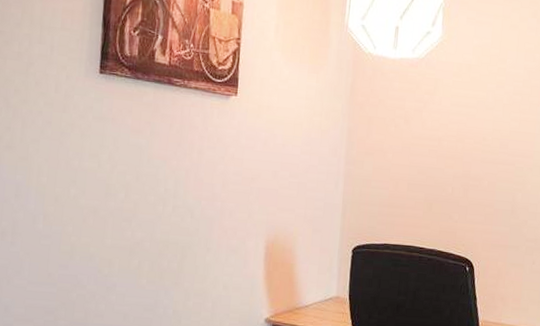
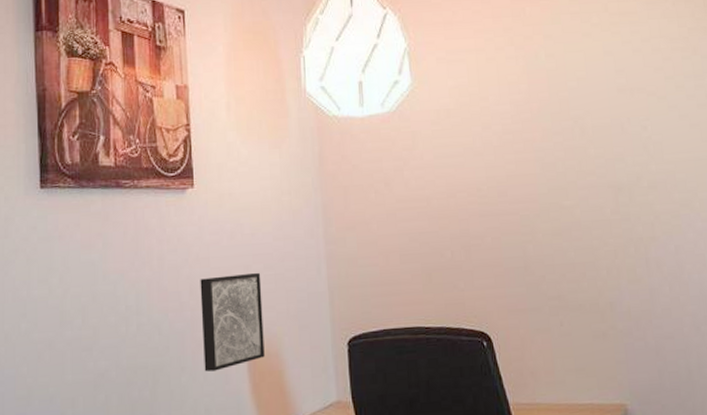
wall art: none [227,176,286,256] -> present [200,272,265,372]

